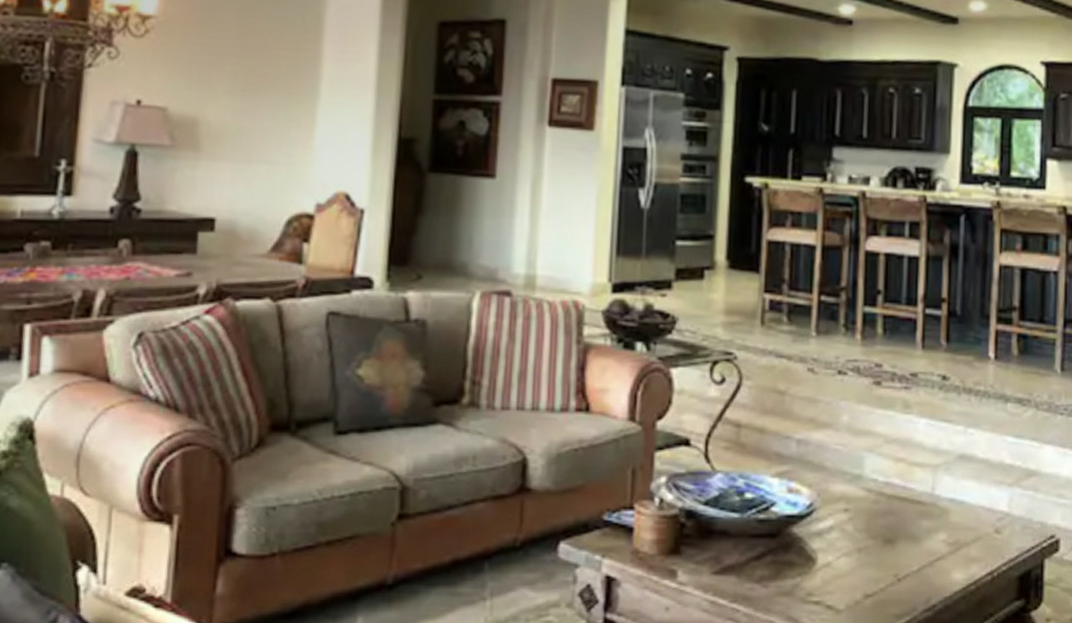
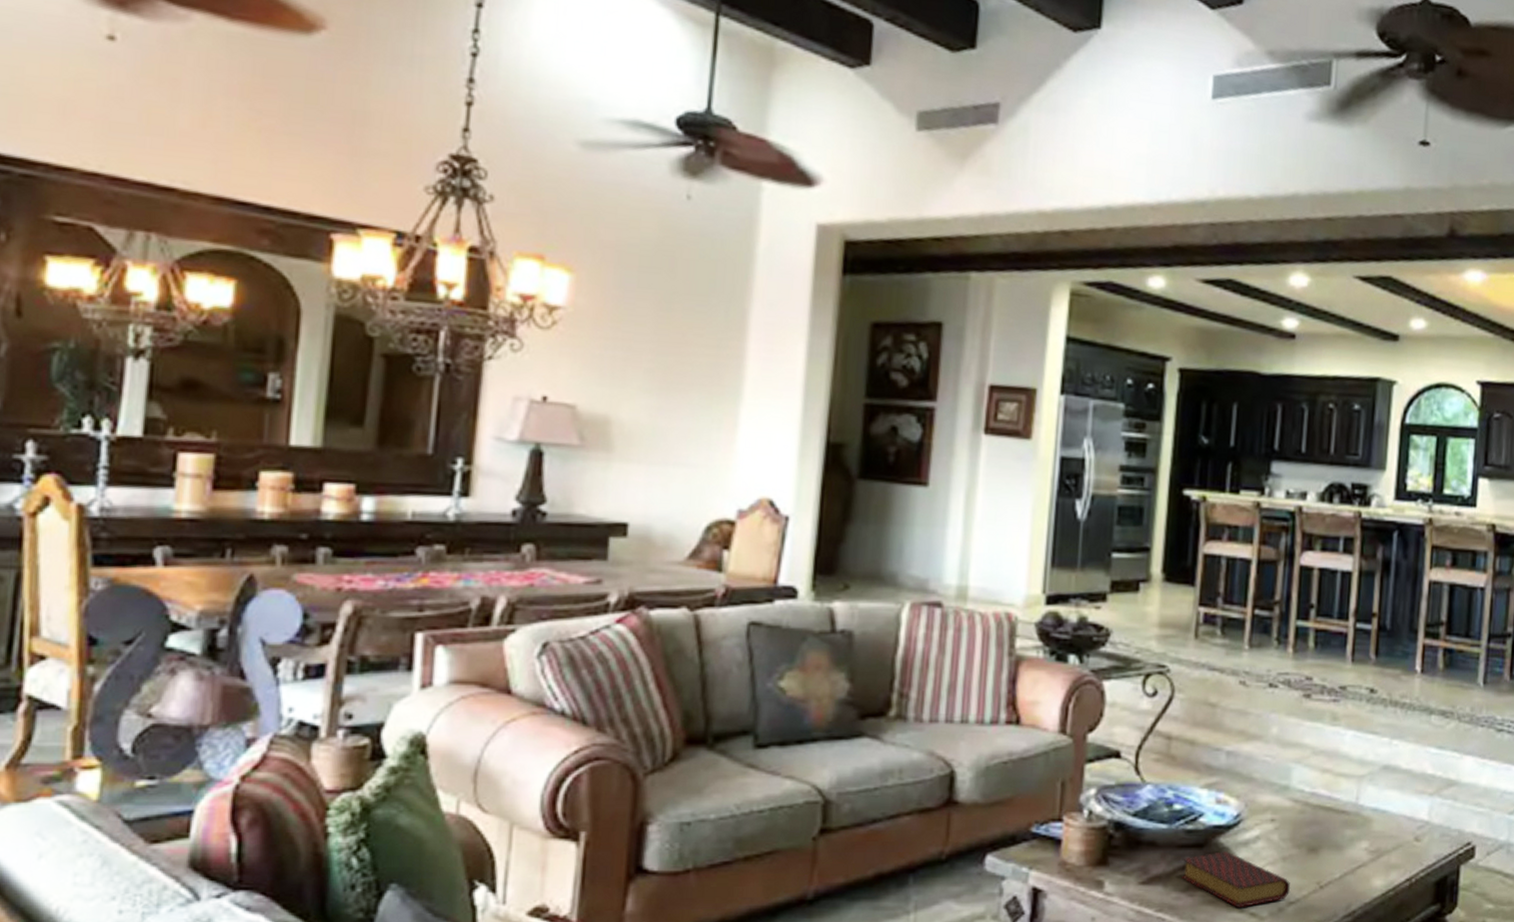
book: none [754,542,868,601] -> present [1180,851,1291,908]

